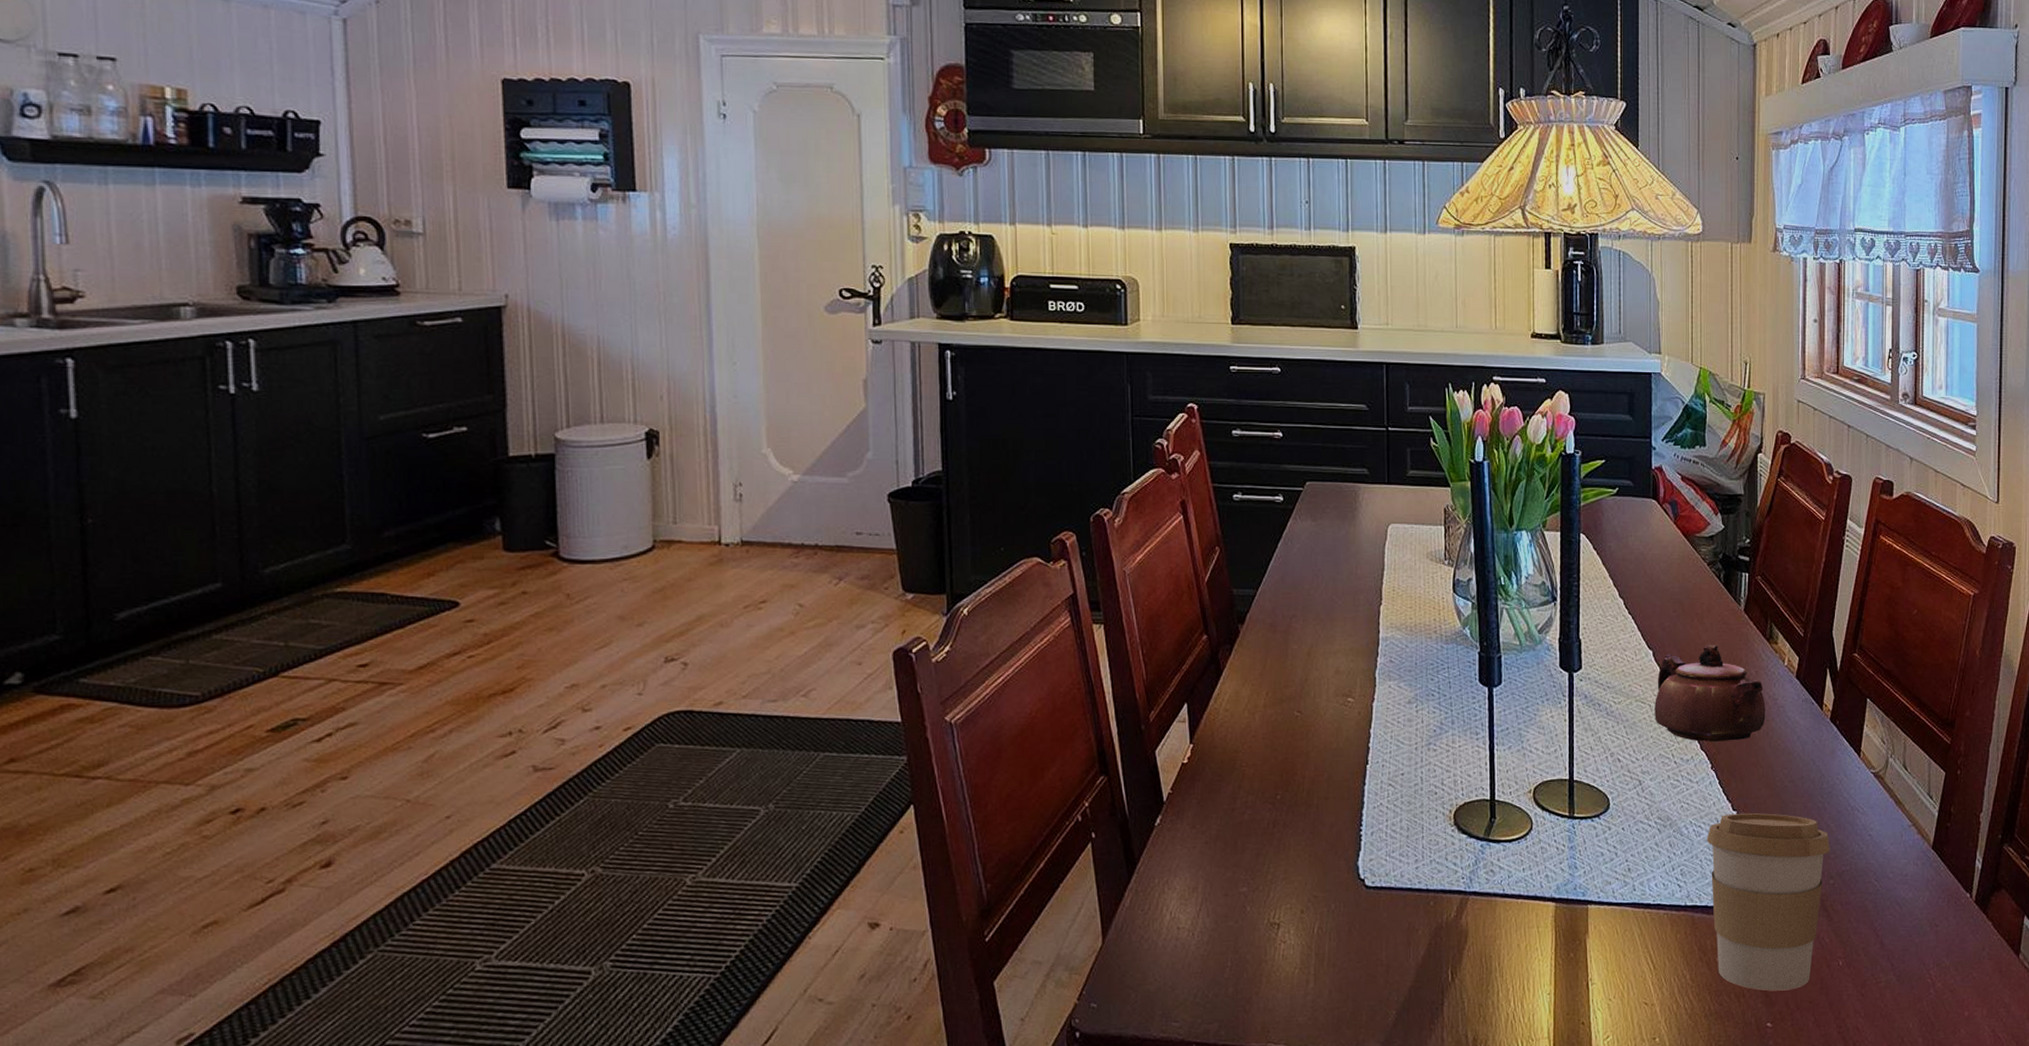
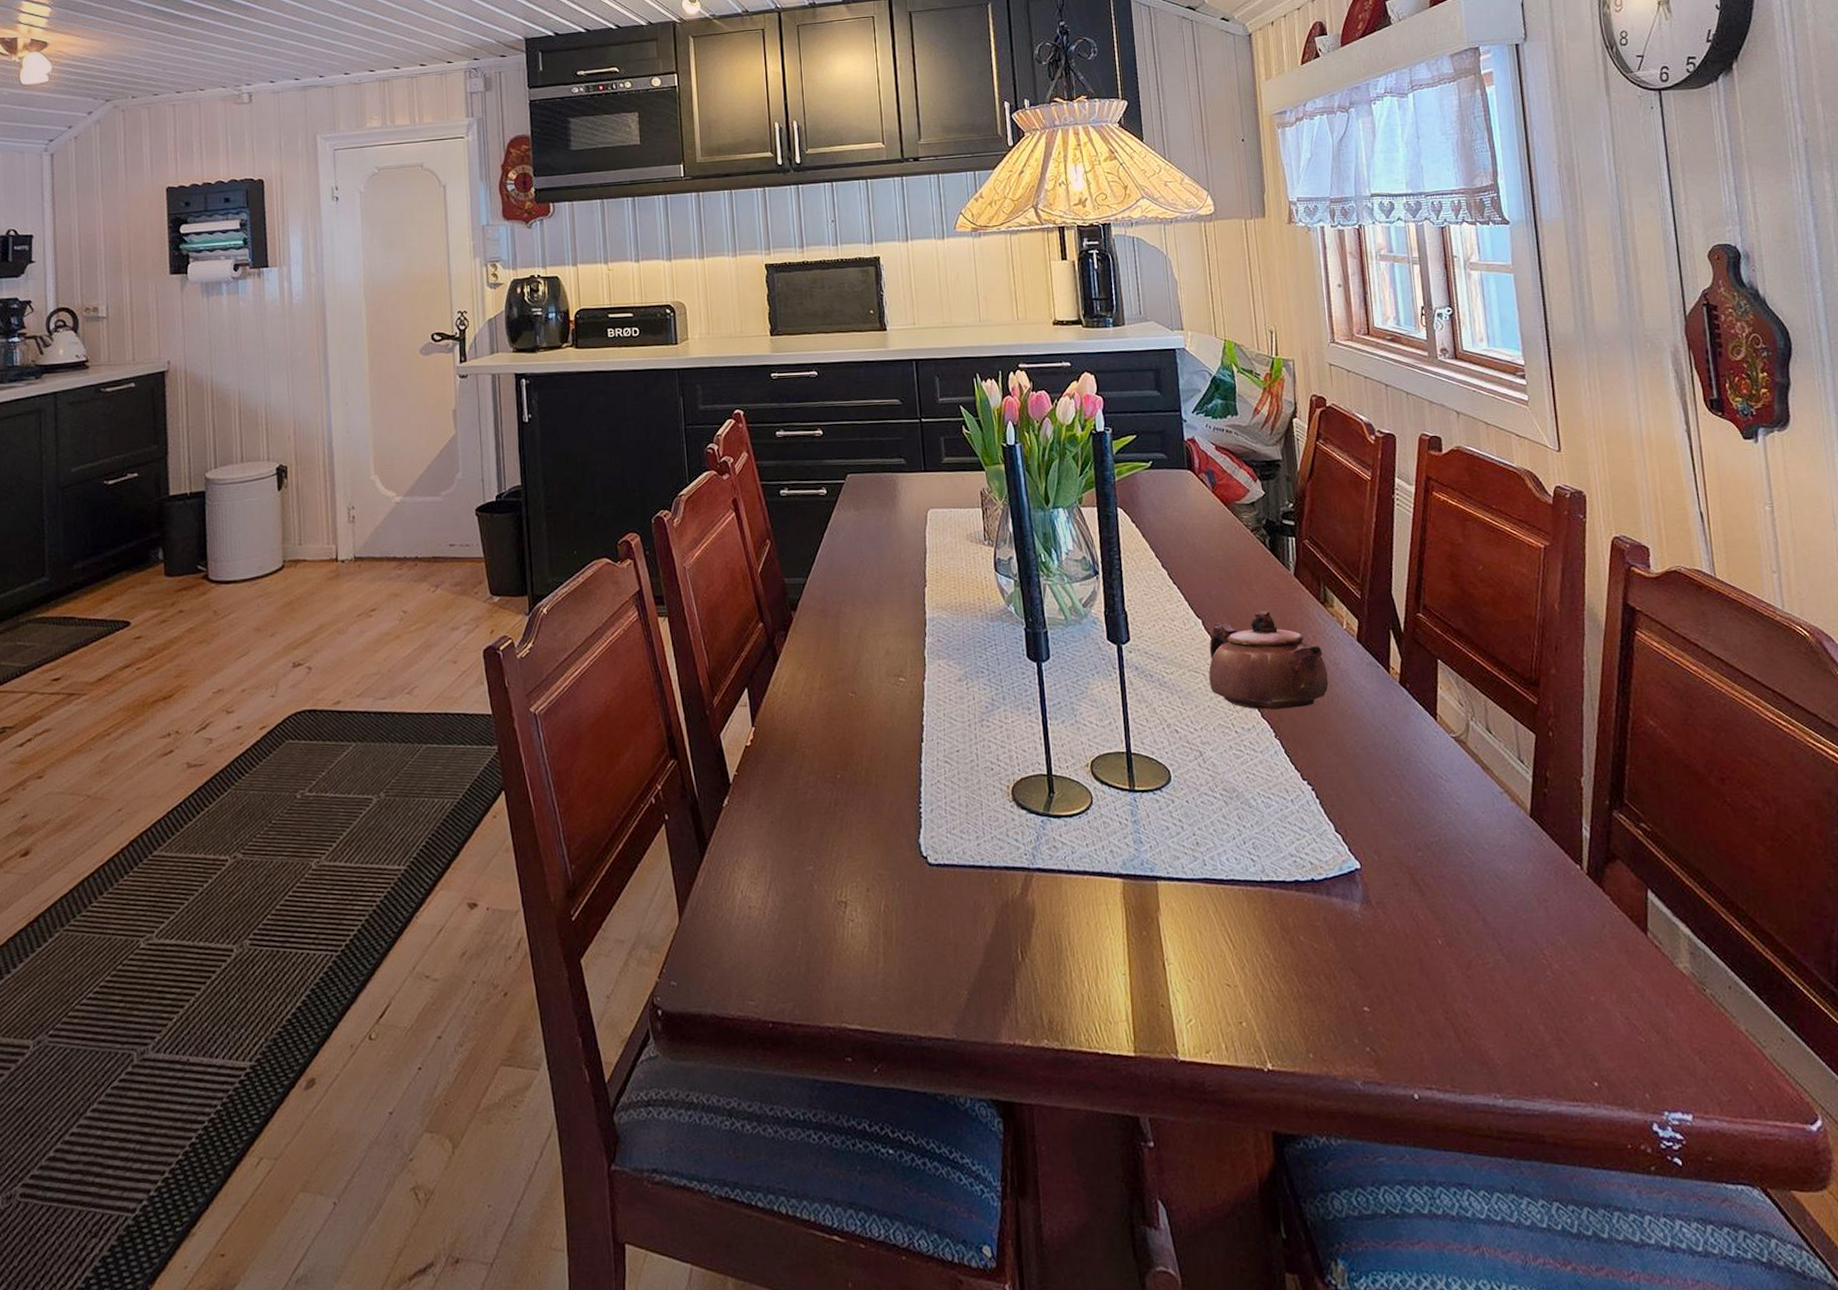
coffee cup: present [1706,812,1831,991] -> none [1277,782,1415,973]

